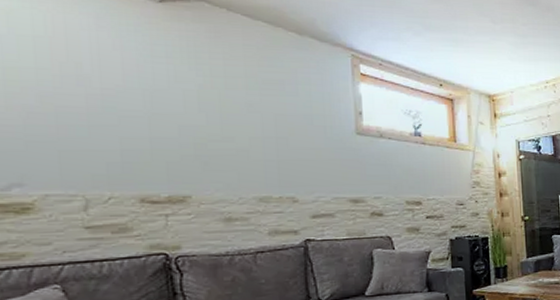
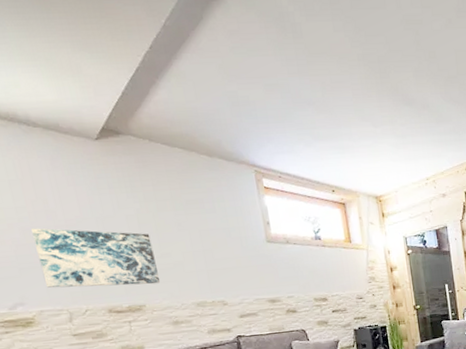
wall art: none [53,94,216,172] -> present [31,228,161,288]

